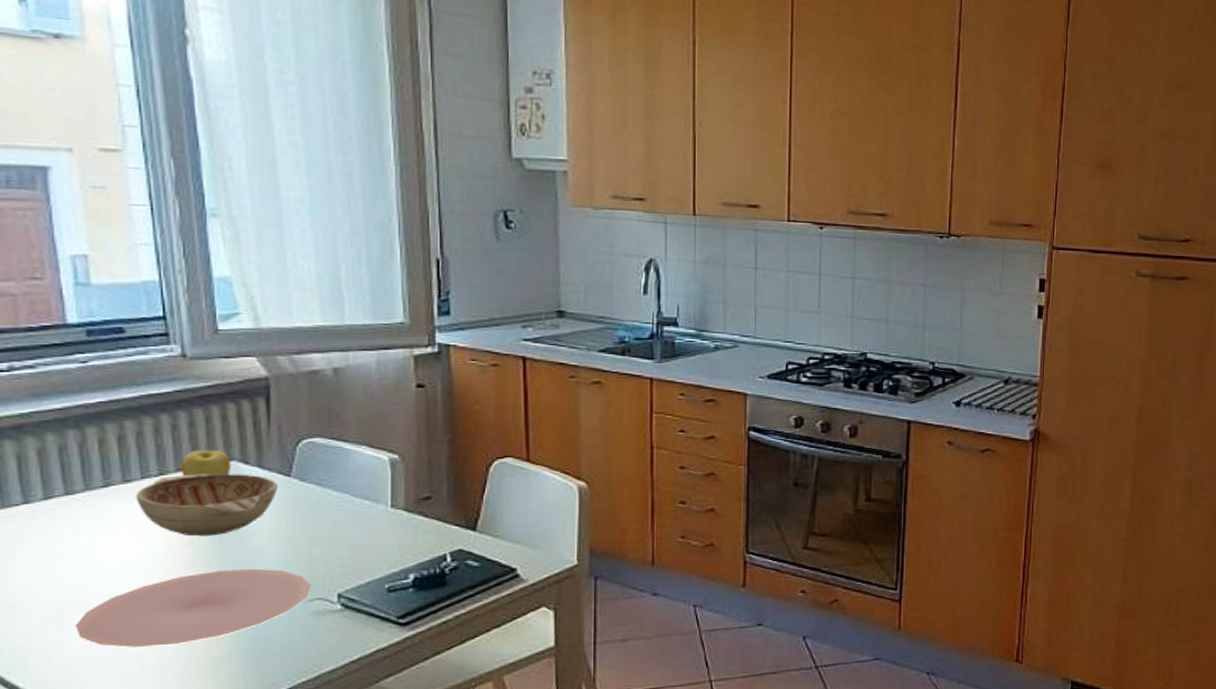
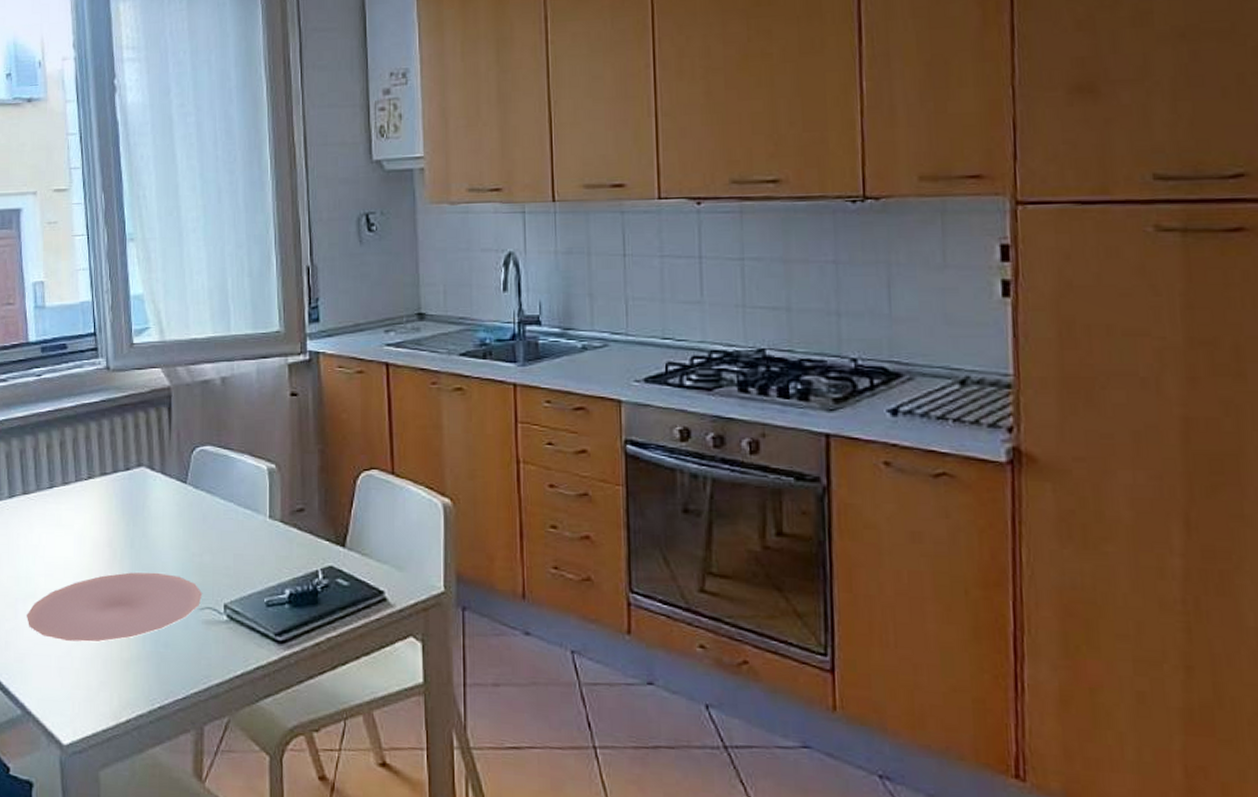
decorative bowl: present [136,474,278,537] -> none [71,478,176,539]
apple: present [181,449,231,477] -> none [104,455,141,481]

